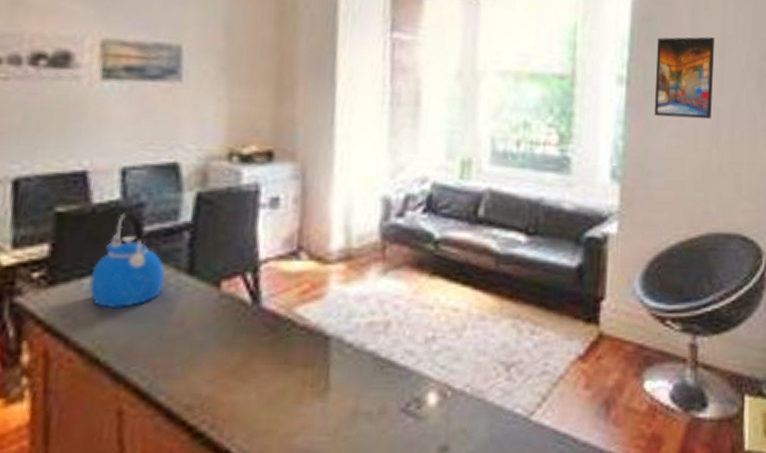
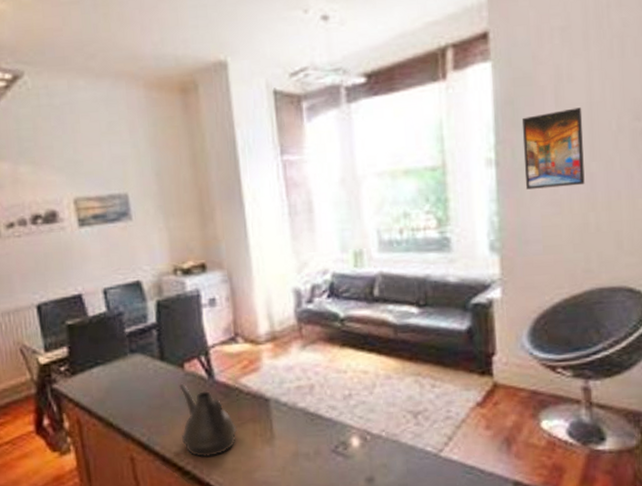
kettle: present [89,212,166,308] -> none [97,319,145,388]
teapot: none [200,308,282,414] -> present [179,383,238,458]

